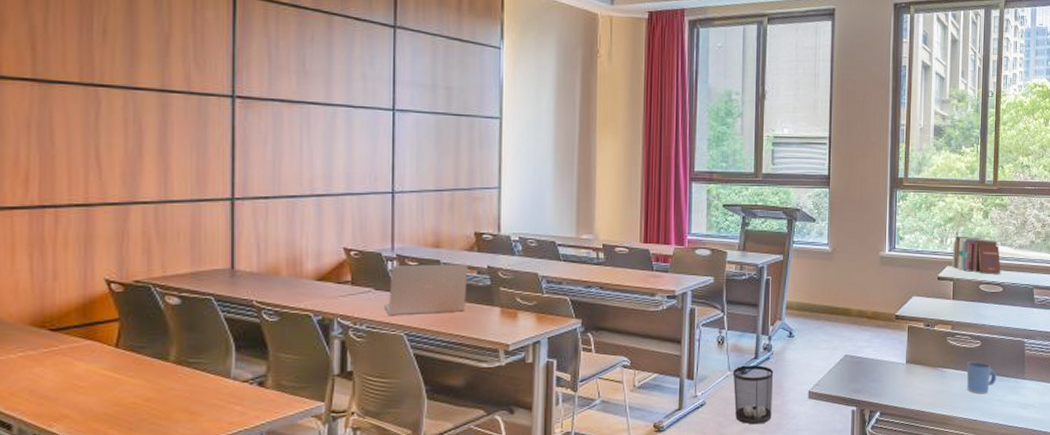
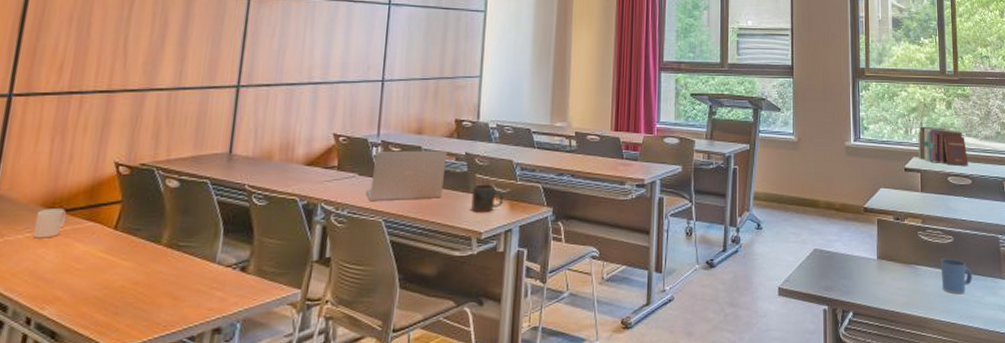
mug: none [27,327,61,358] -> present [33,208,67,239]
mug: none [497,297,531,325] -> present [471,184,504,212]
waste bin: present [732,365,774,425] -> none [701,258,743,323]

